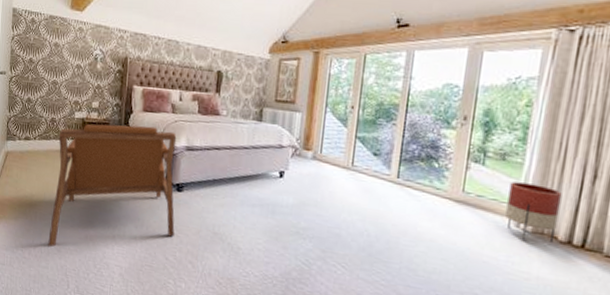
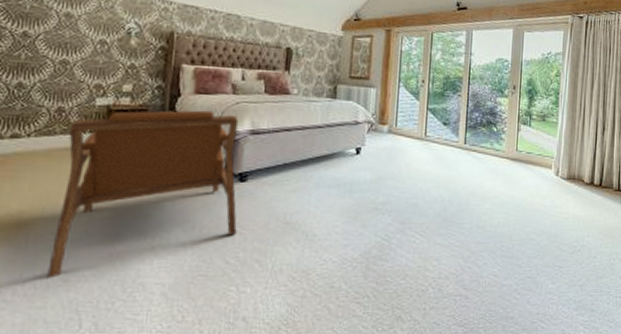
planter: present [506,181,562,243] -> none [548,138,584,187]

